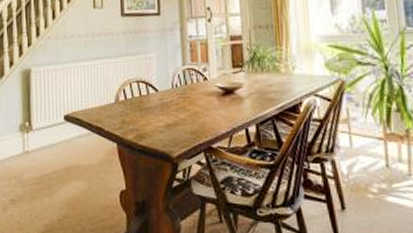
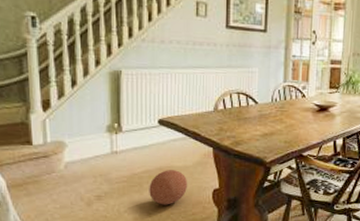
ball: none [58,170,95,210] -> present [149,170,188,205]

